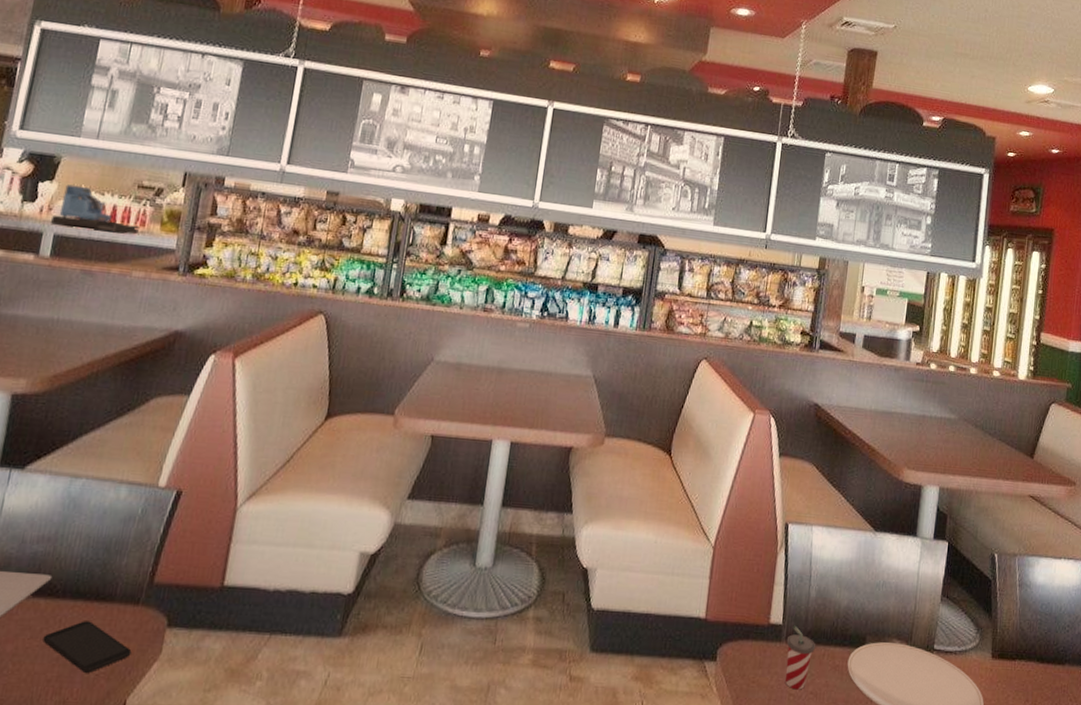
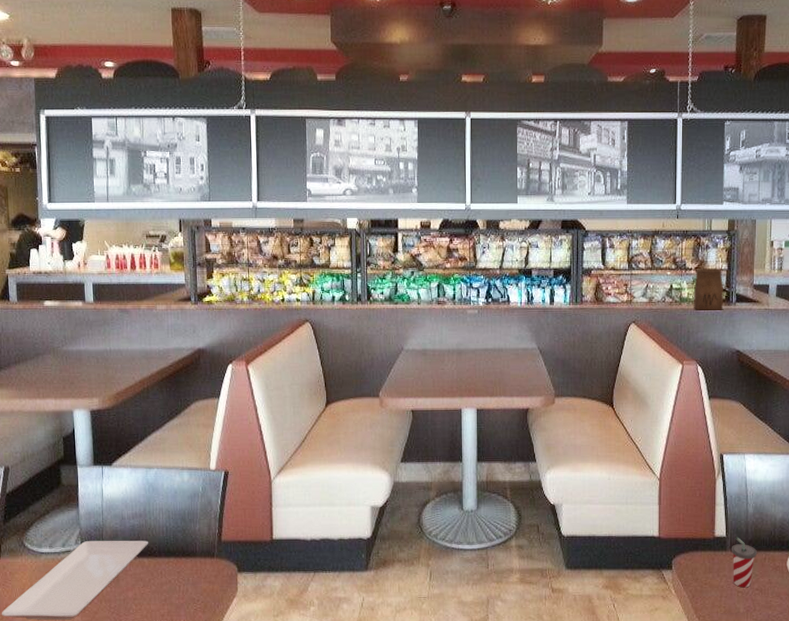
mobile phone: present [42,621,132,673] -> none [152,572,216,608]
cash register: present [51,184,139,235] -> none [88,242,154,277]
paper bag: none [772,306,808,356] -> present [693,268,723,310]

